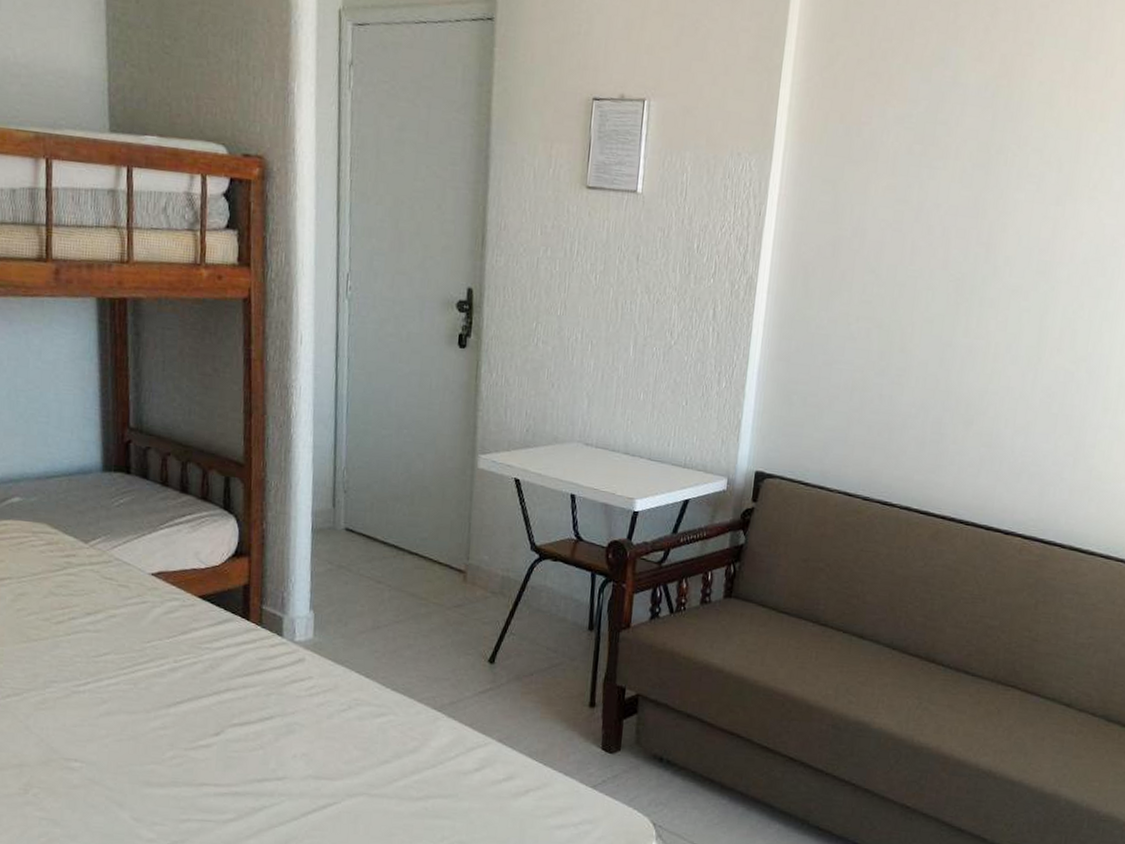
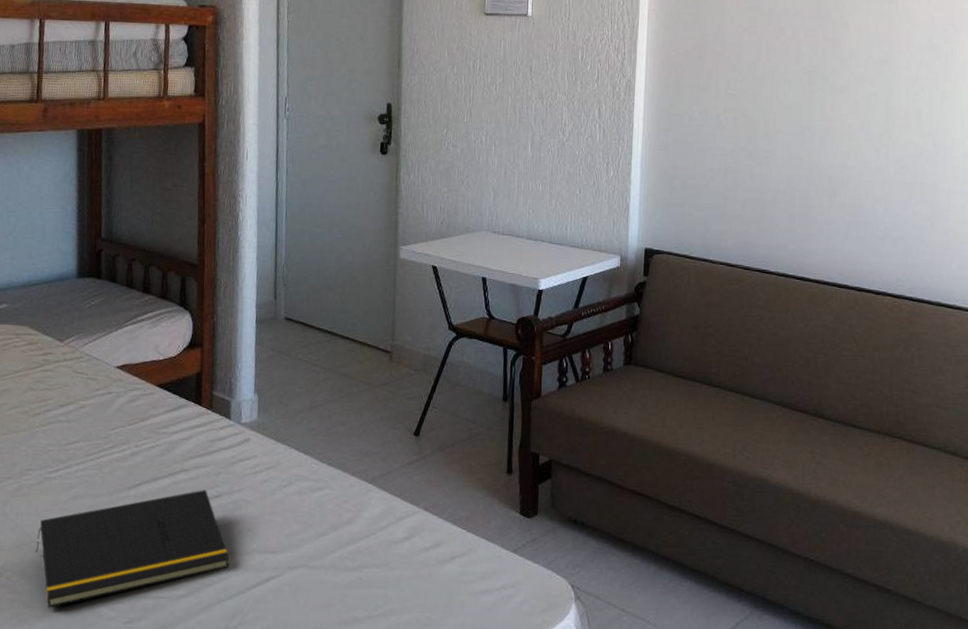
notepad: none [65,710,282,828] -> present [36,489,229,608]

